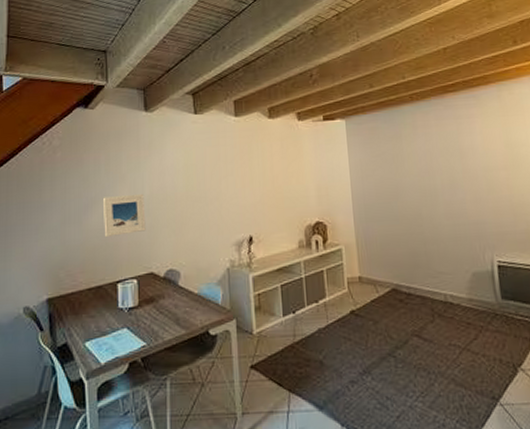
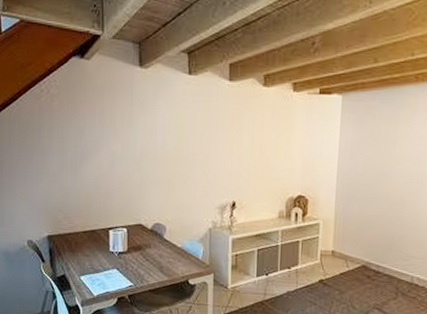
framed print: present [102,193,146,237] -> none [97,149,137,187]

